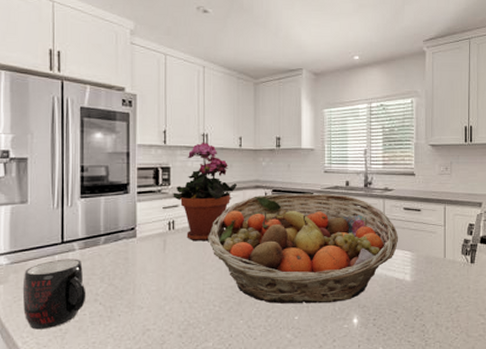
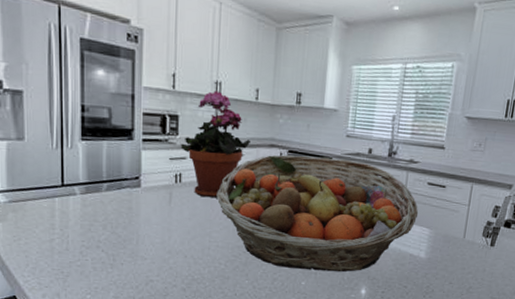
mug: present [22,258,86,330] -> none [22,202,88,271]

